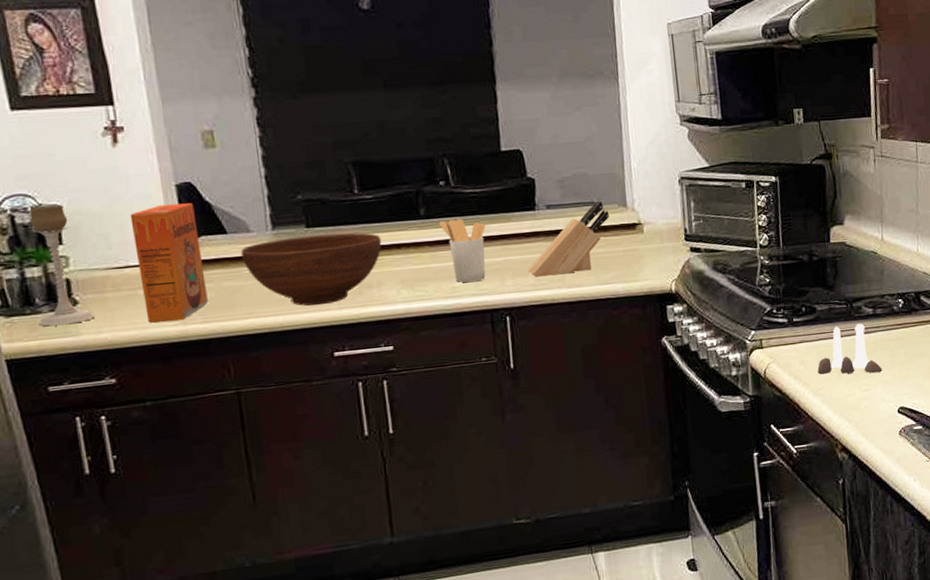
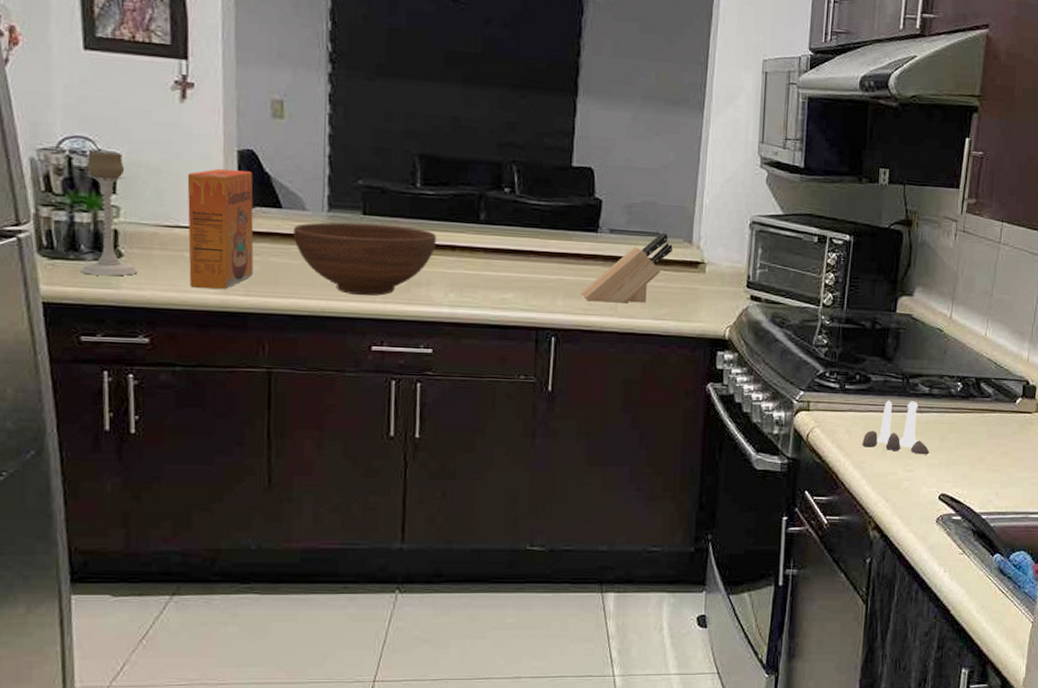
utensil holder: present [439,219,486,283] -> none [498,228,545,297]

